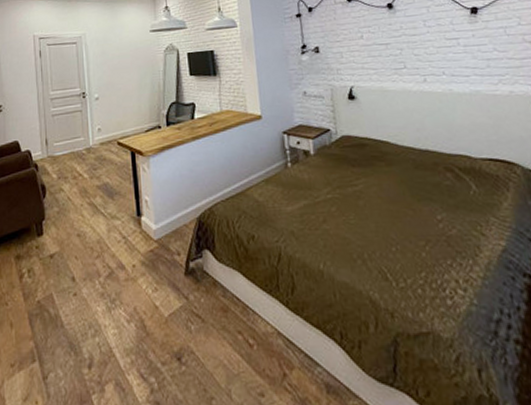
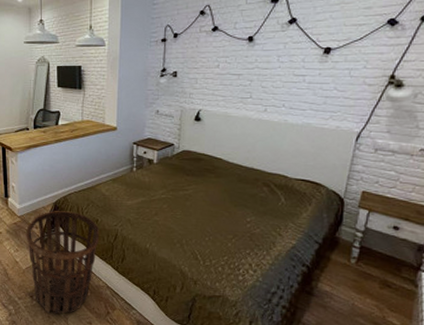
basket: none [166,227,259,383] -> present [26,211,100,314]

